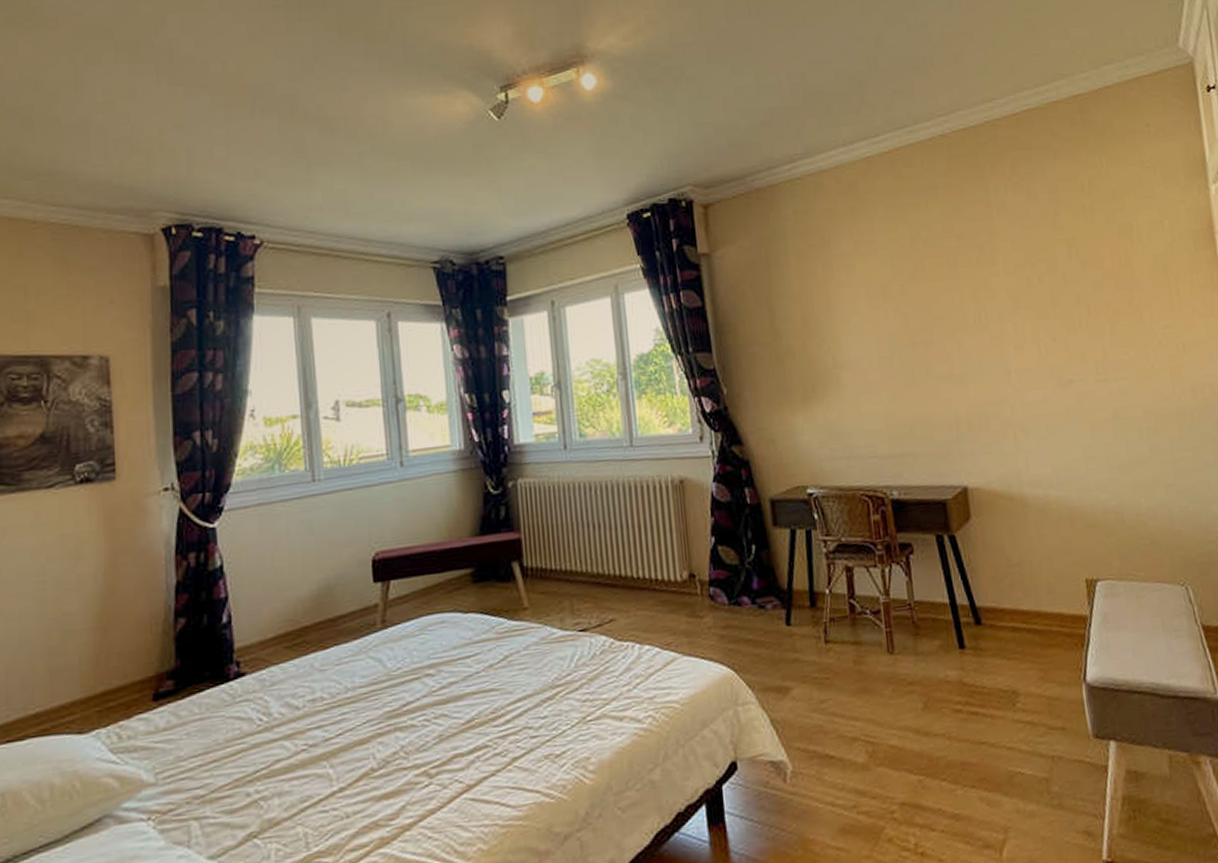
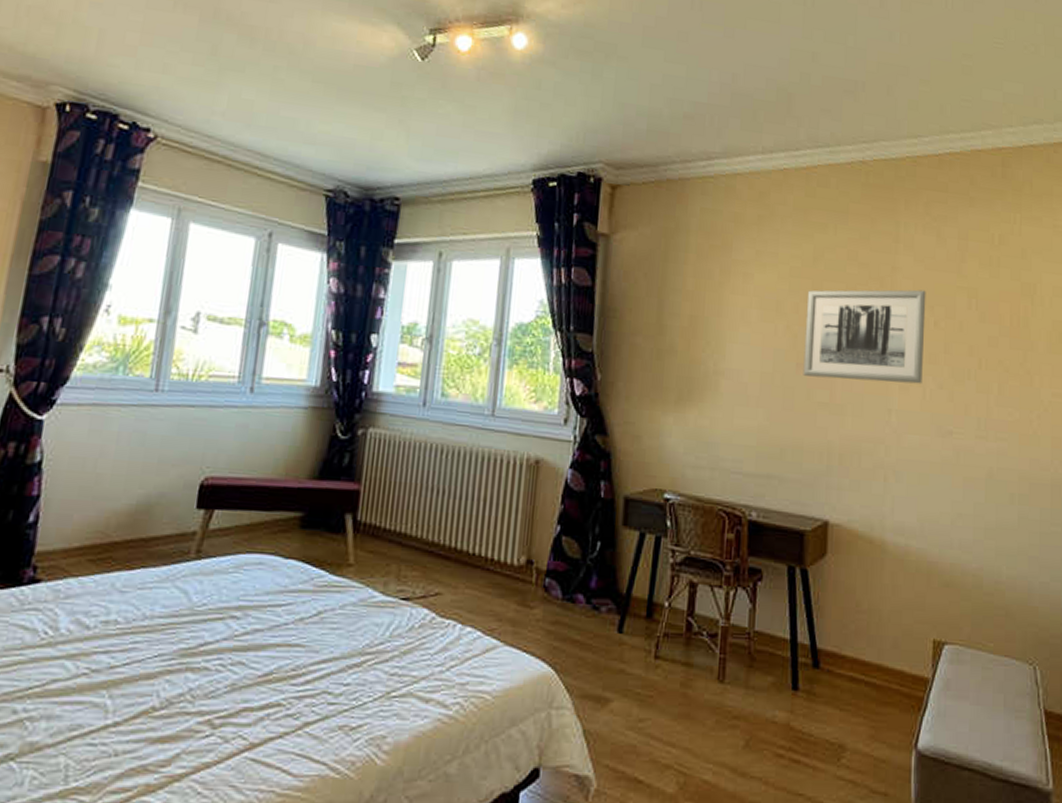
wall art: none [910,249,1036,353] -> present [803,289,926,384]

